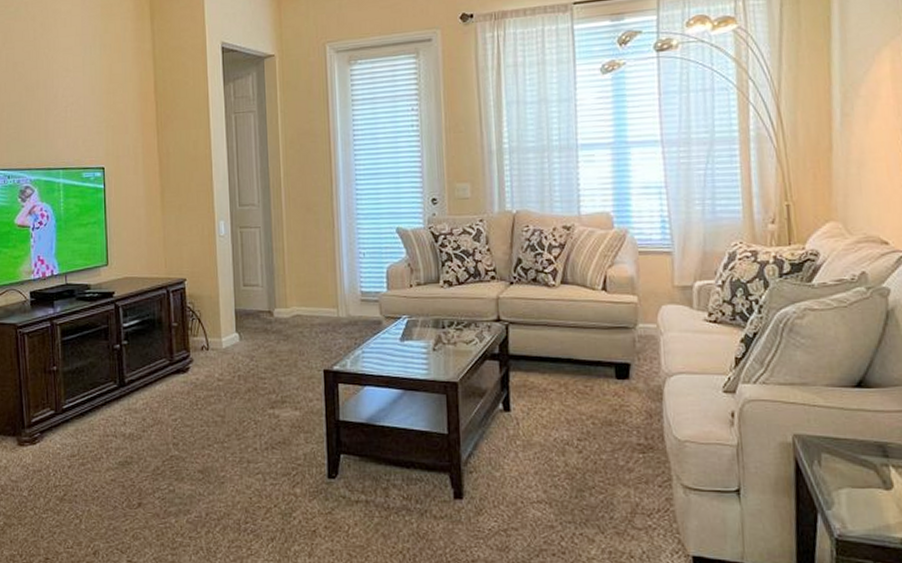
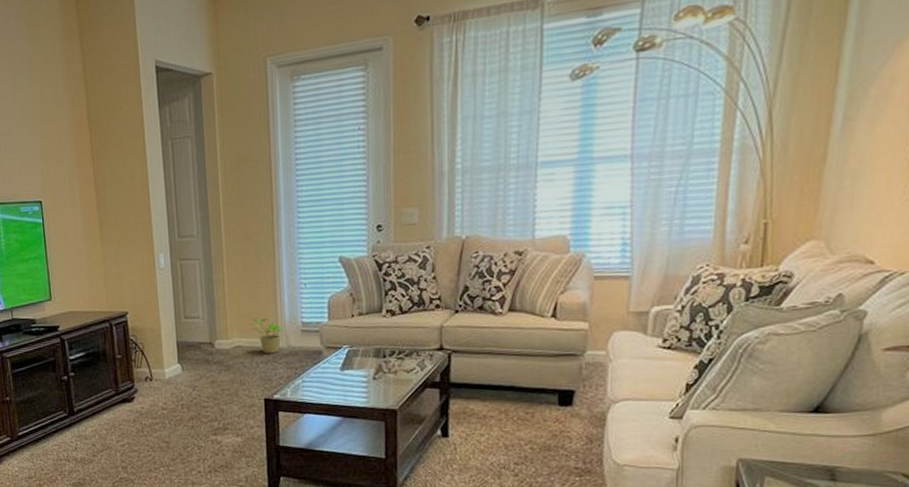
potted plant: none [312,287,342,322] -> present [252,318,283,353]

